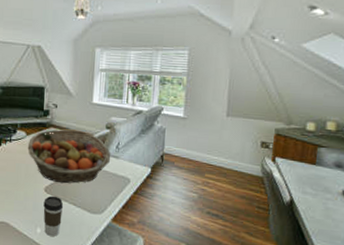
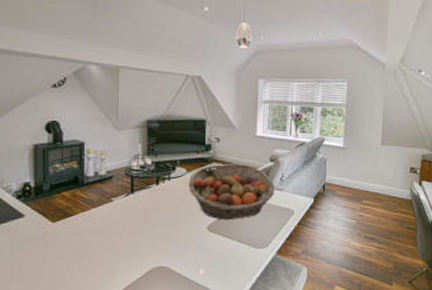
coffee cup: present [43,195,64,236] -> none [206,234,228,276]

